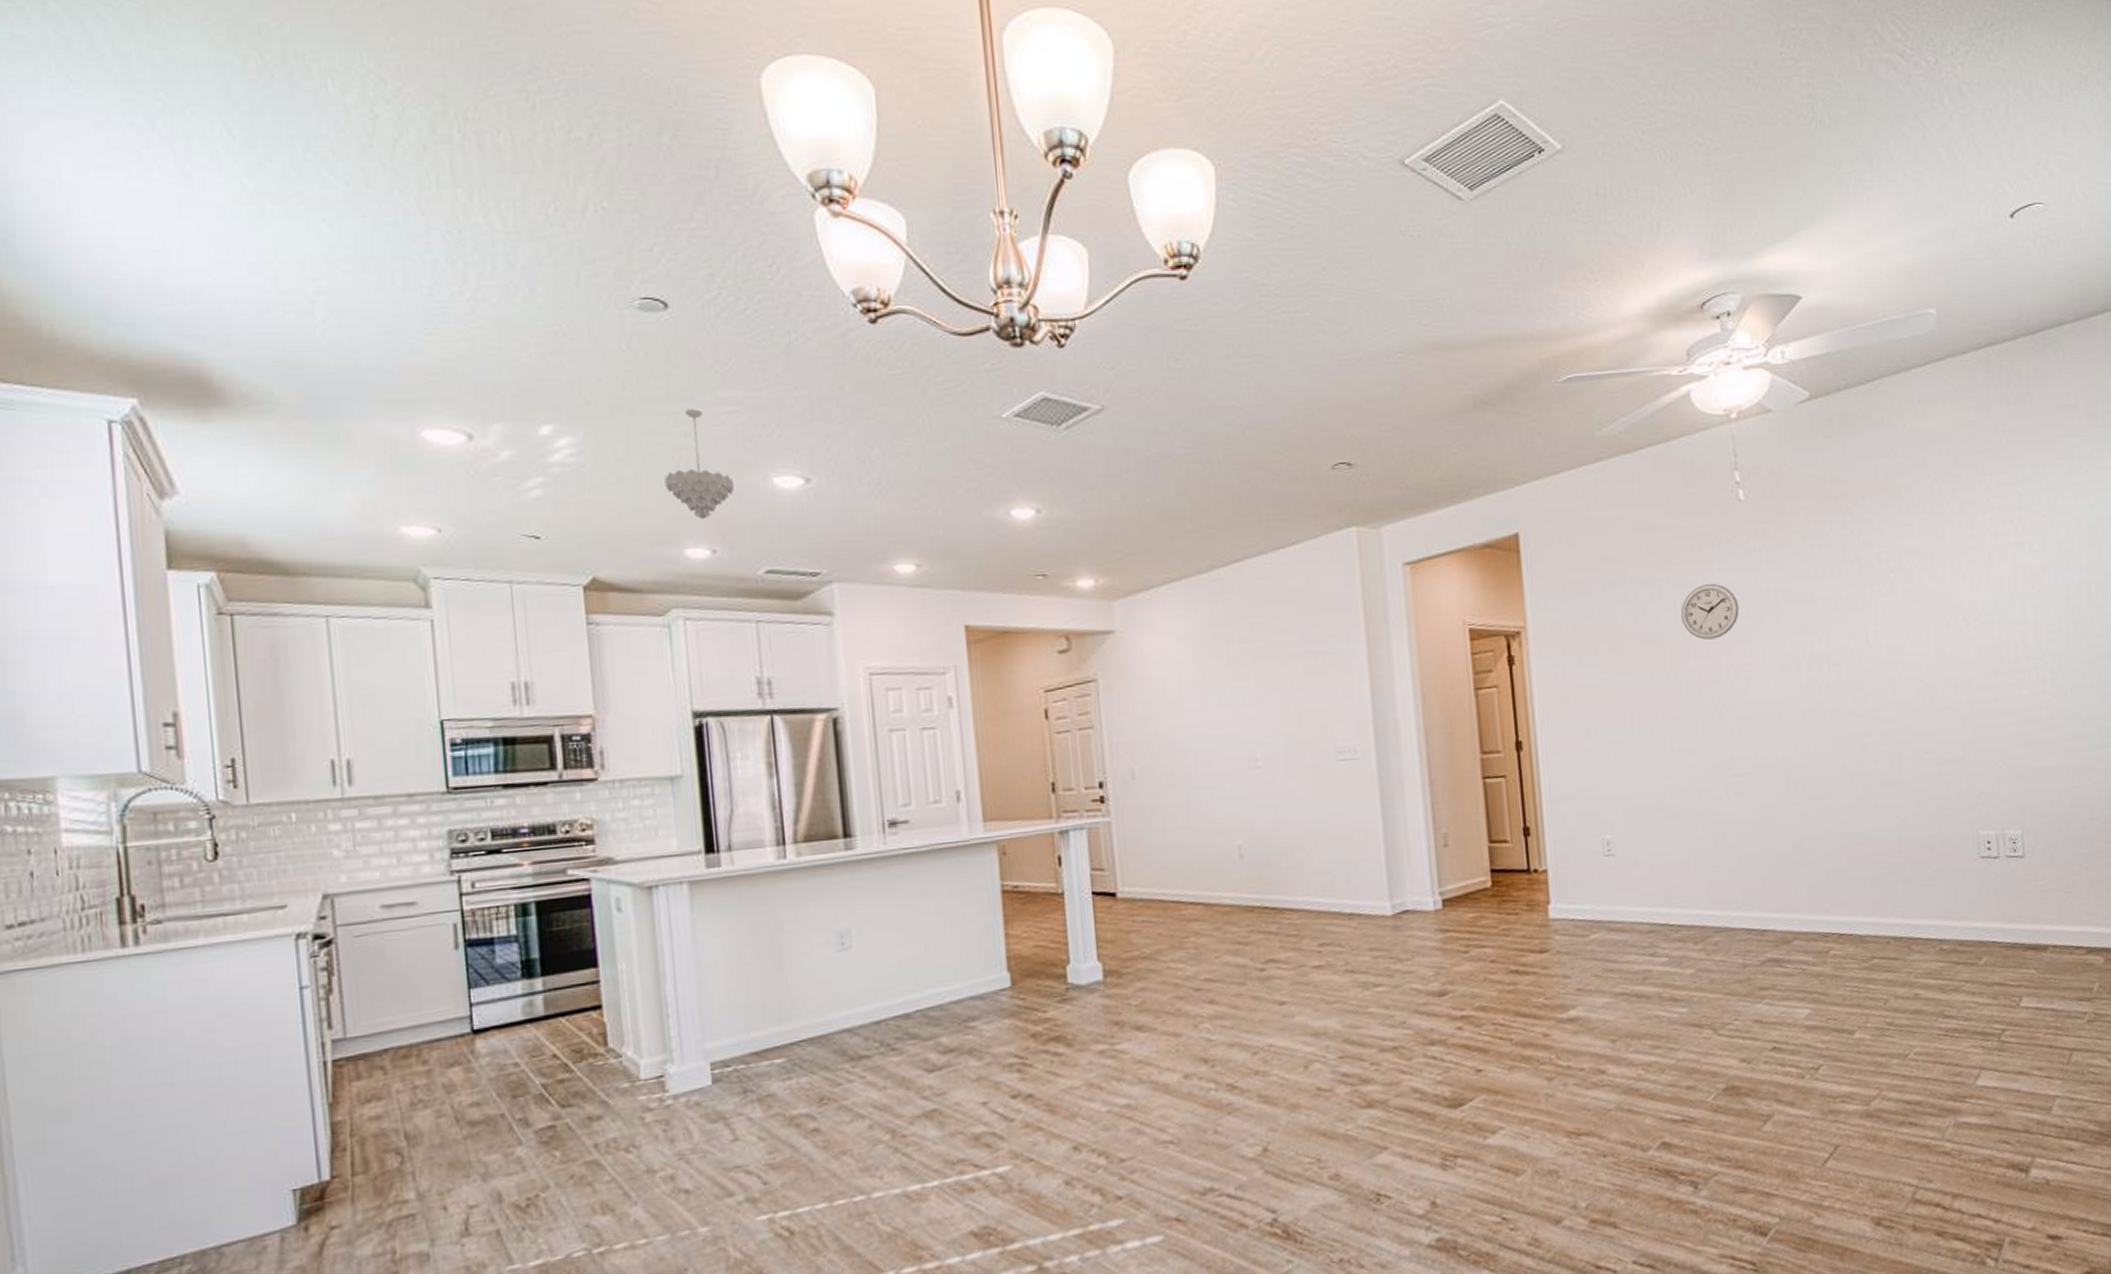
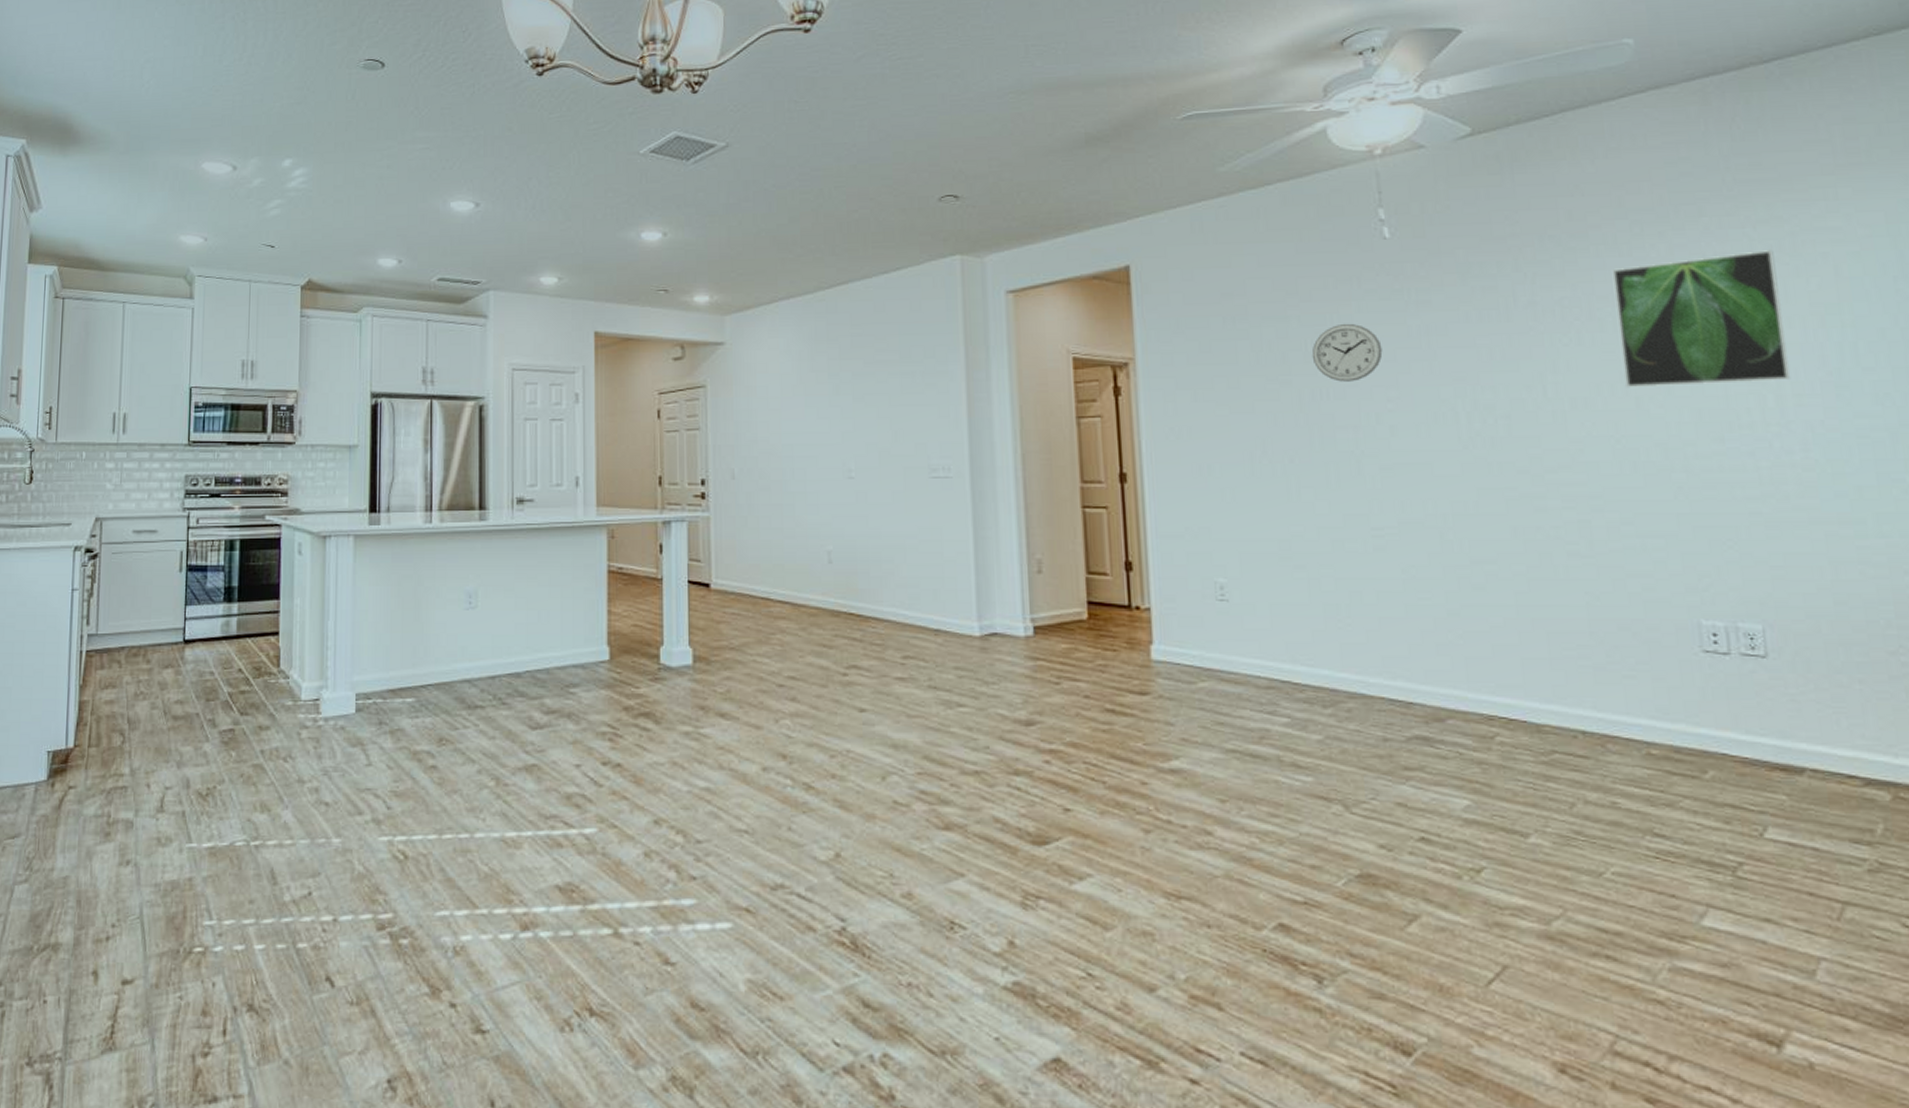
pendant light: present [664,409,735,520] -> none [369,146,421,235]
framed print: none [1918,504,2045,632] -> present [1612,250,1791,388]

